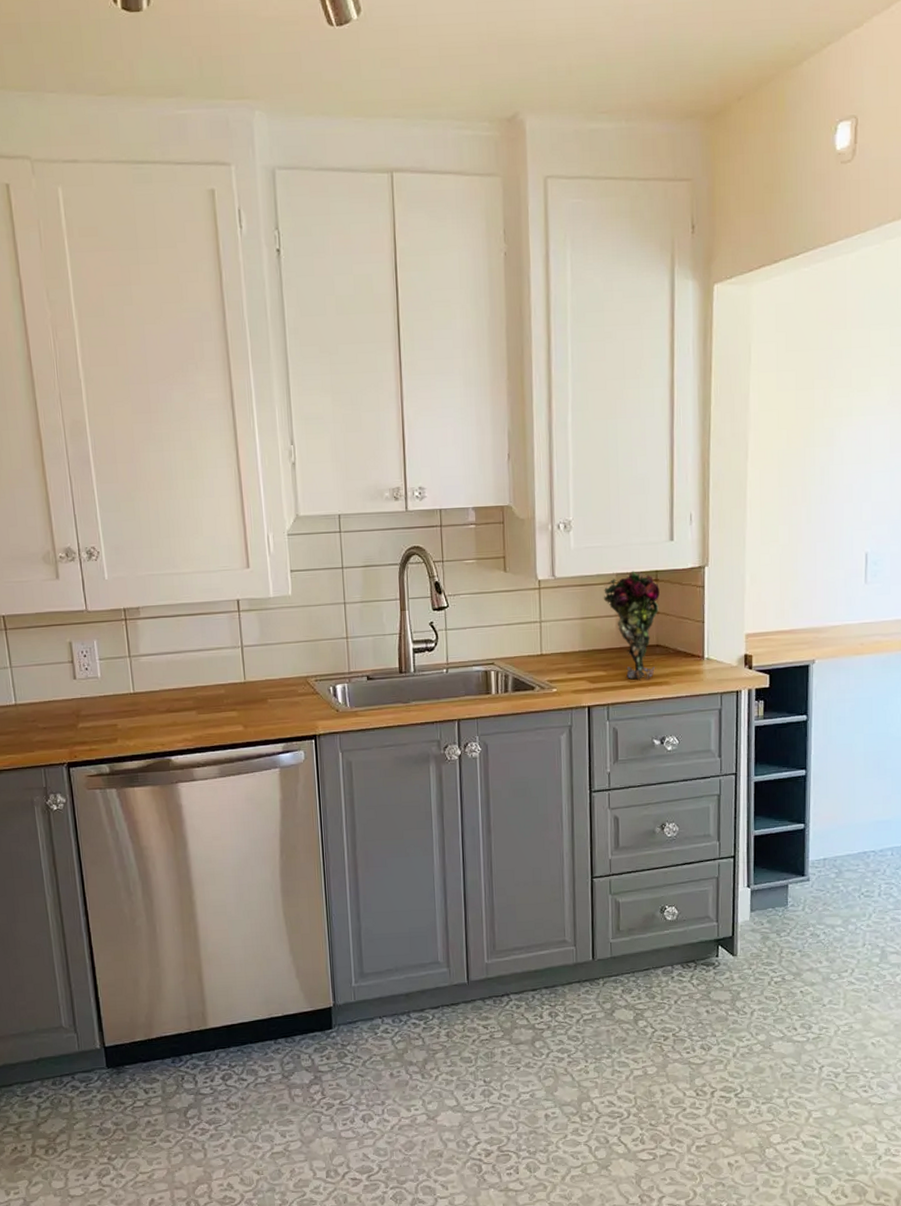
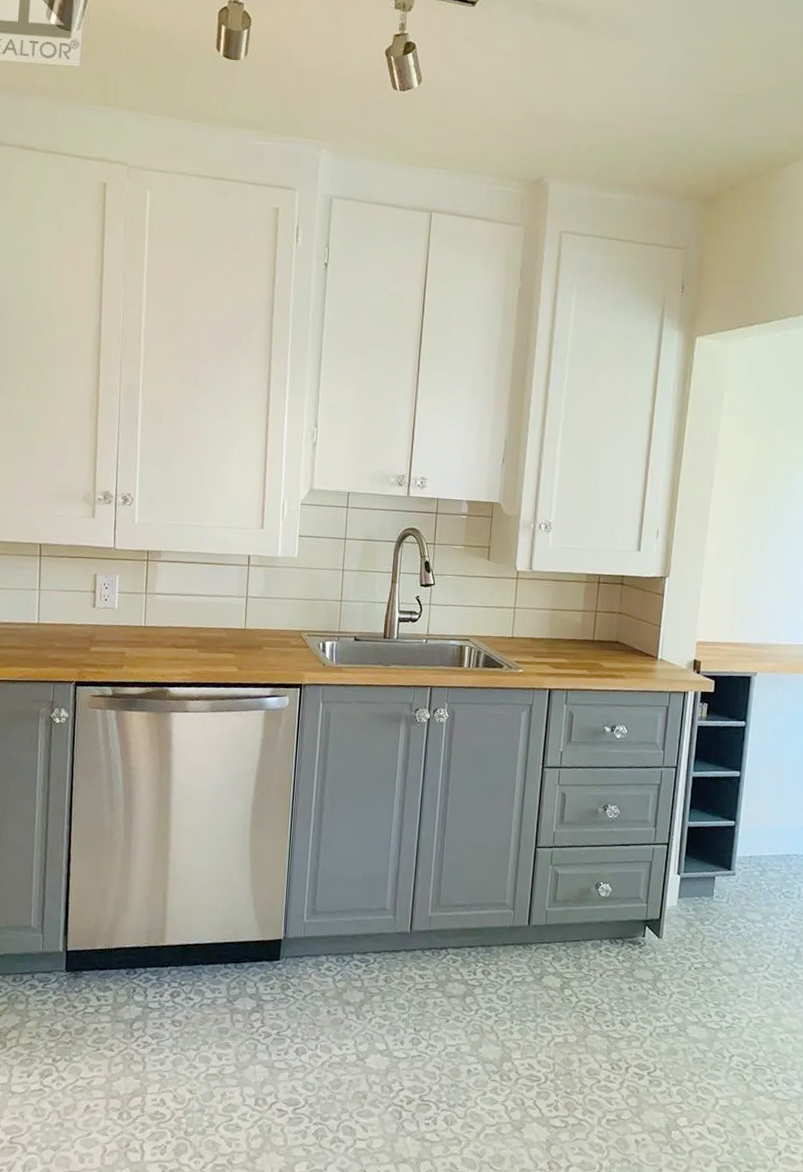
flower: present [603,571,660,680] -> none [573,573,624,671]

